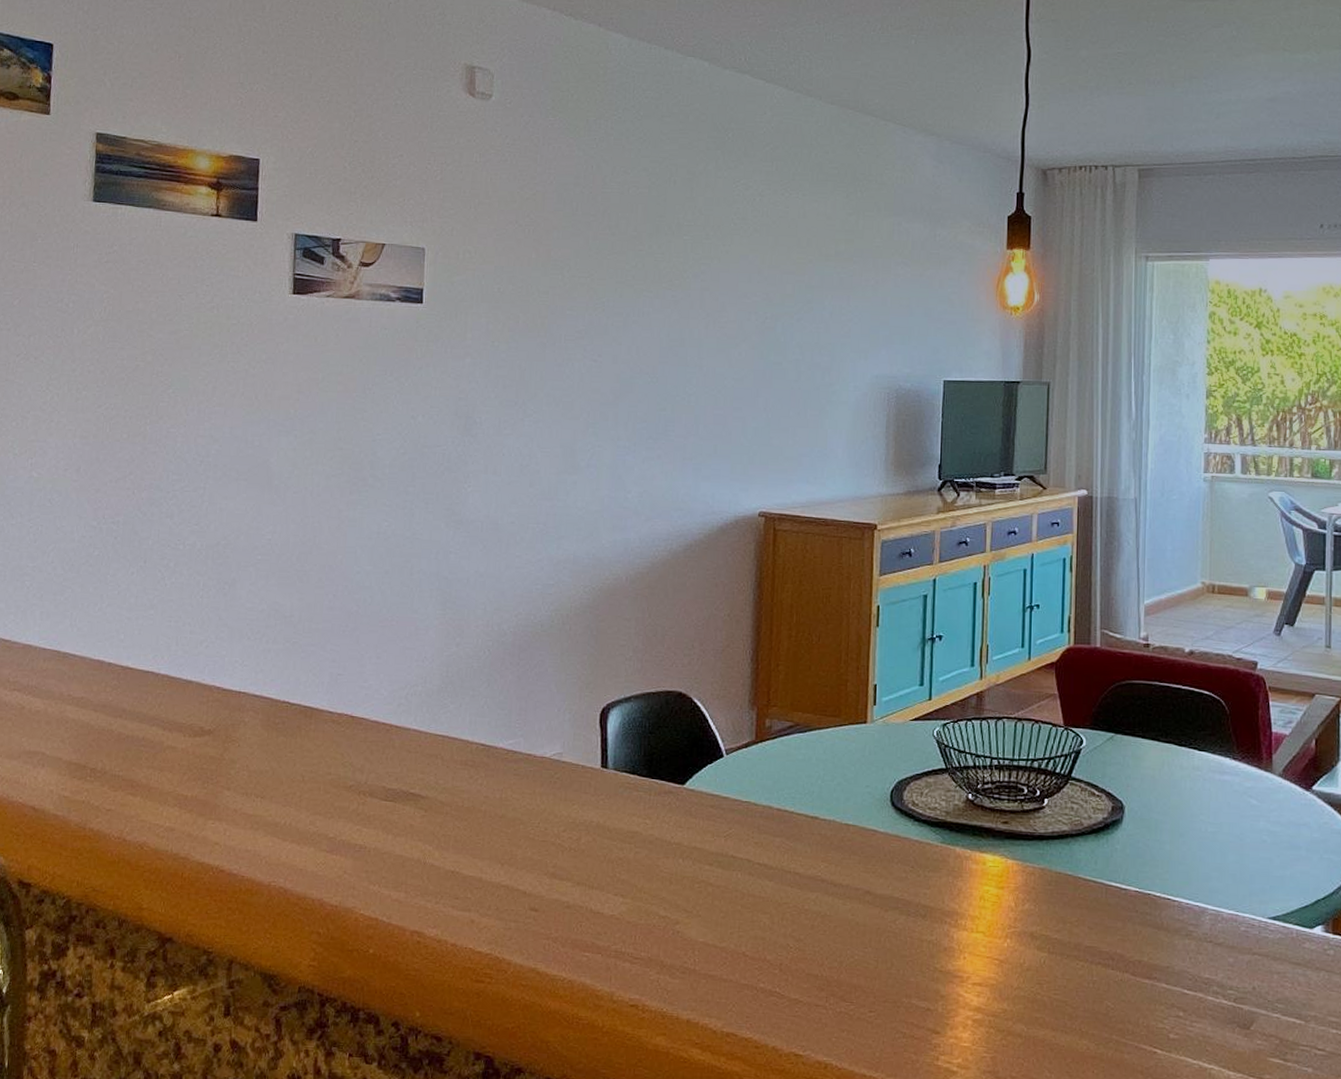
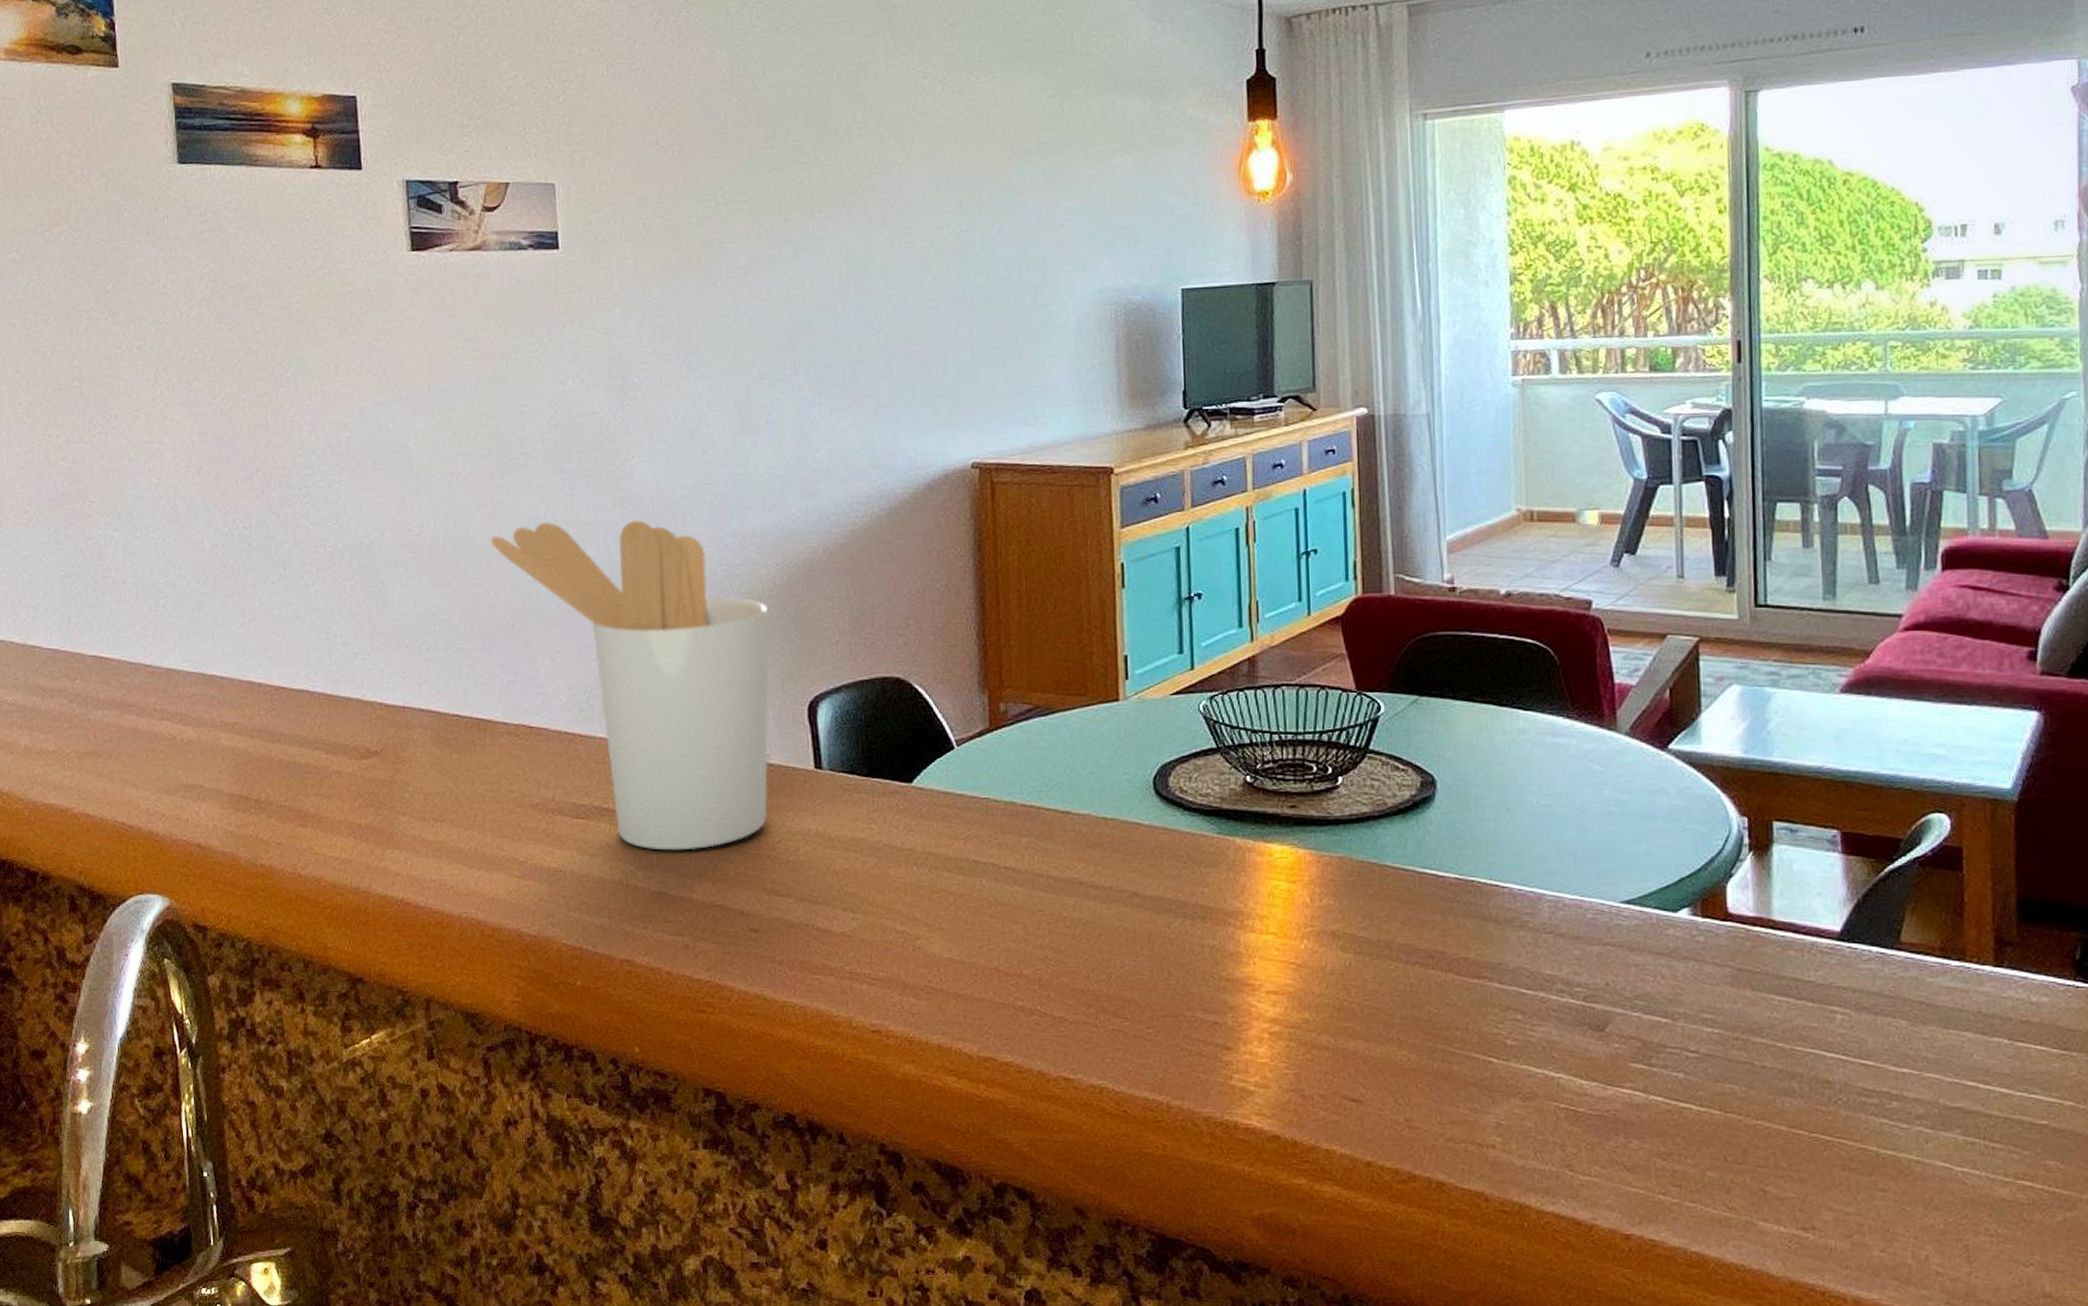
utensil holder: none [334,536,574,835] -> present [490,520,770,851]

